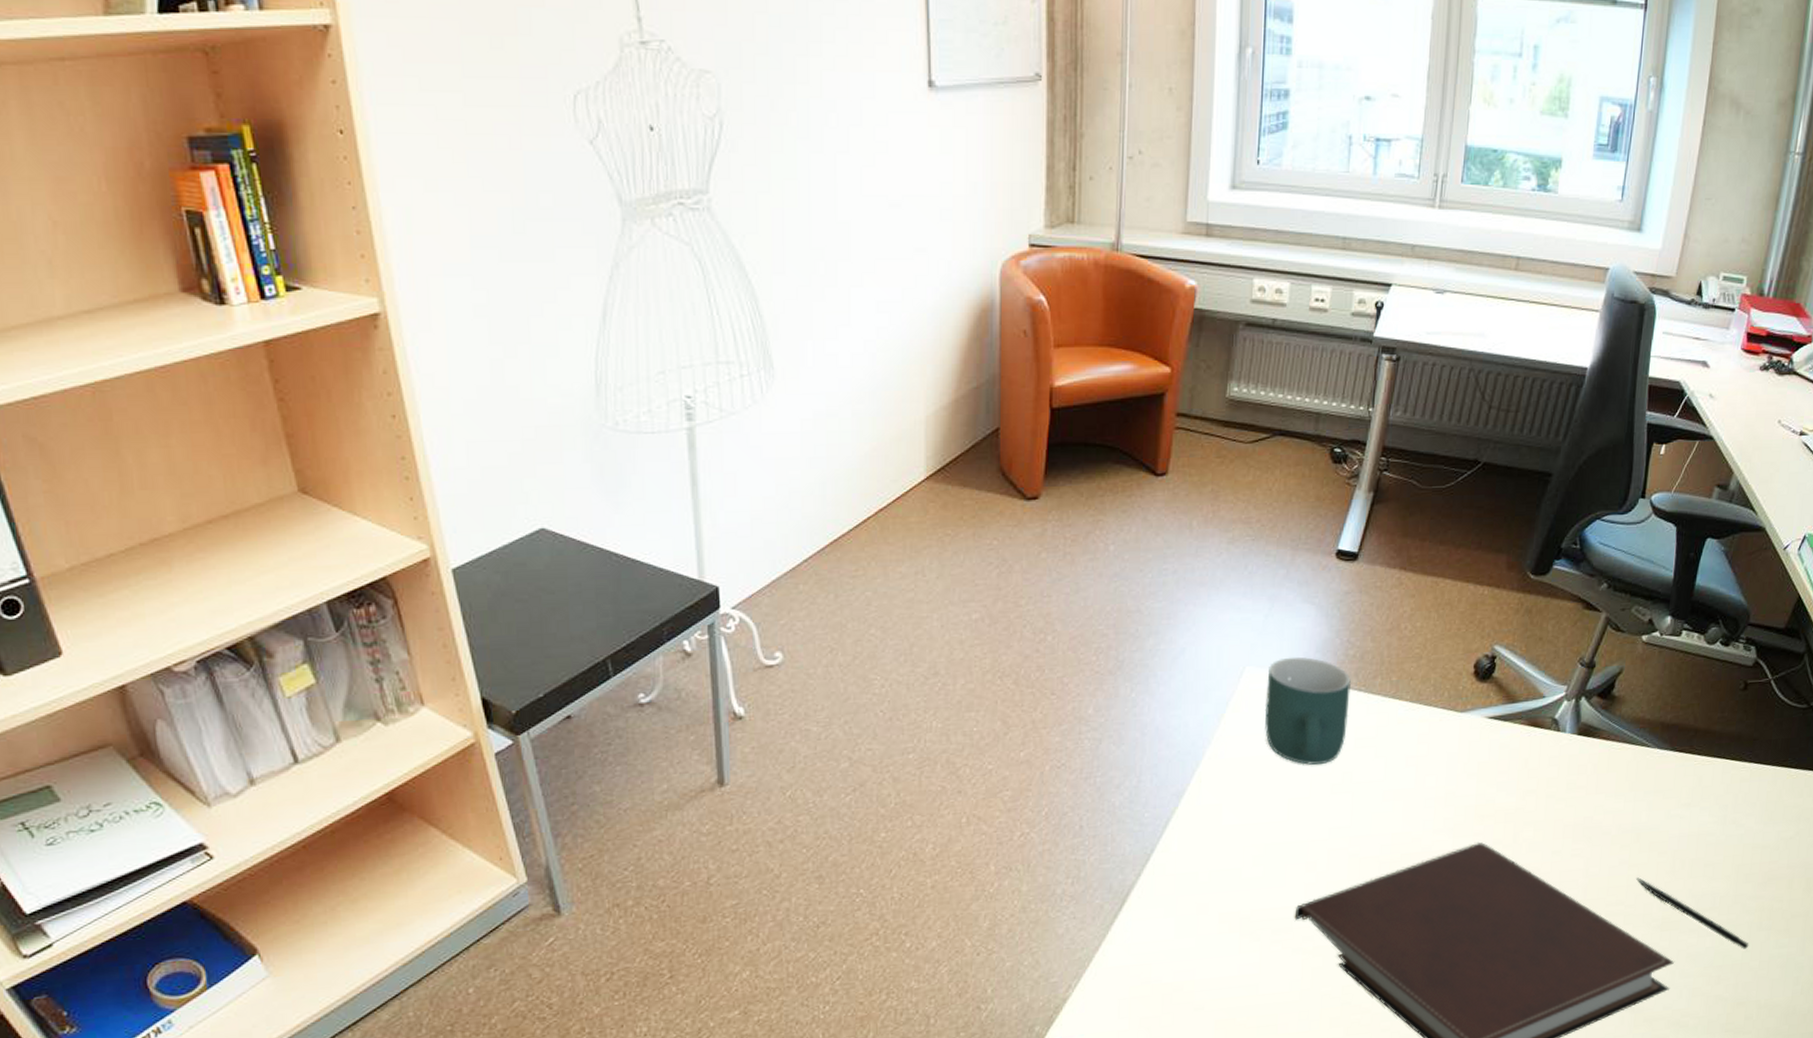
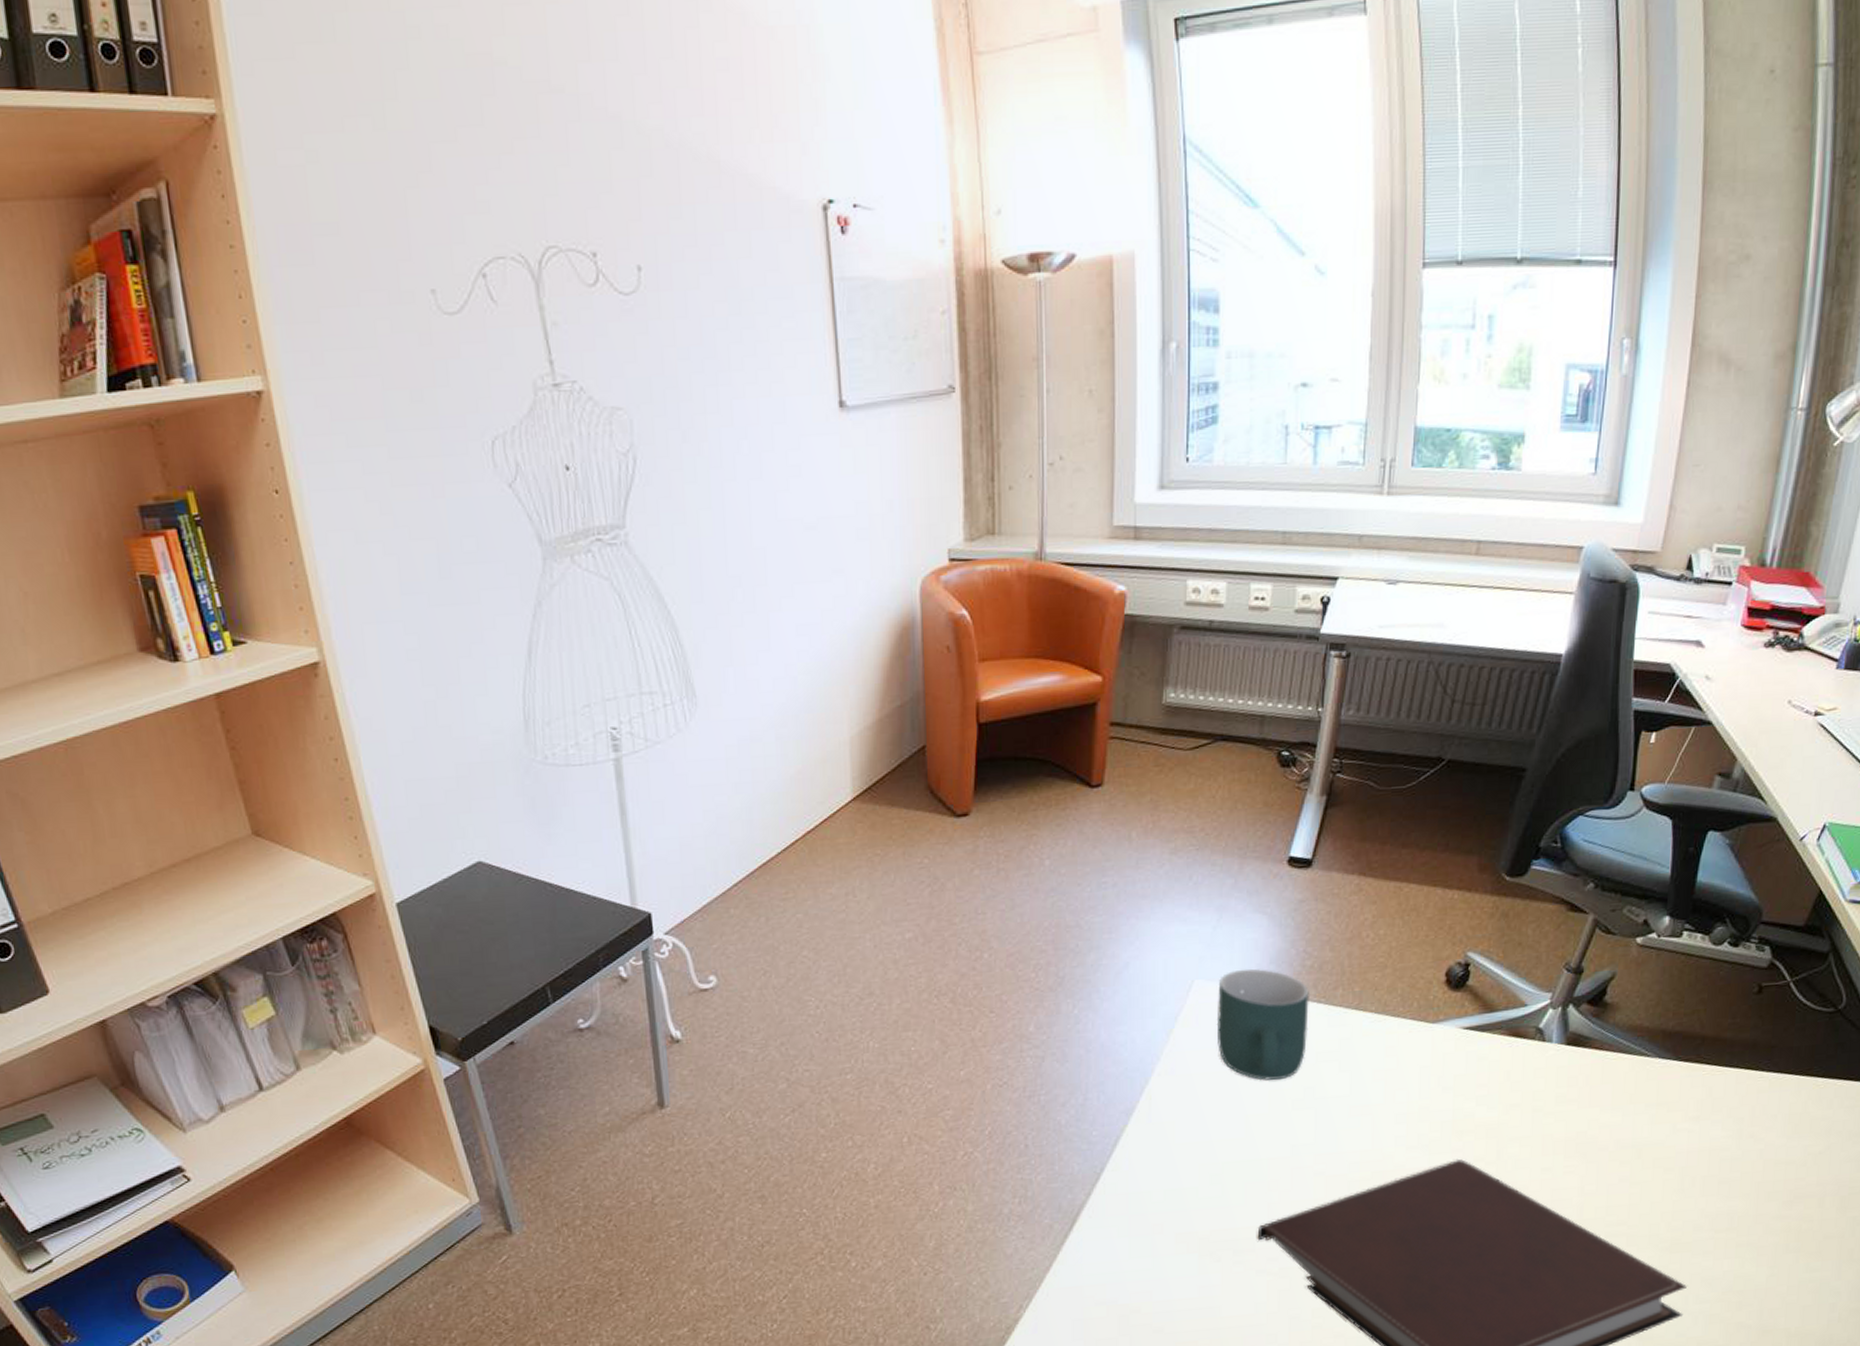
pen: present [1636,877,1749,949] -> none [1640,1196,1775,1273]

